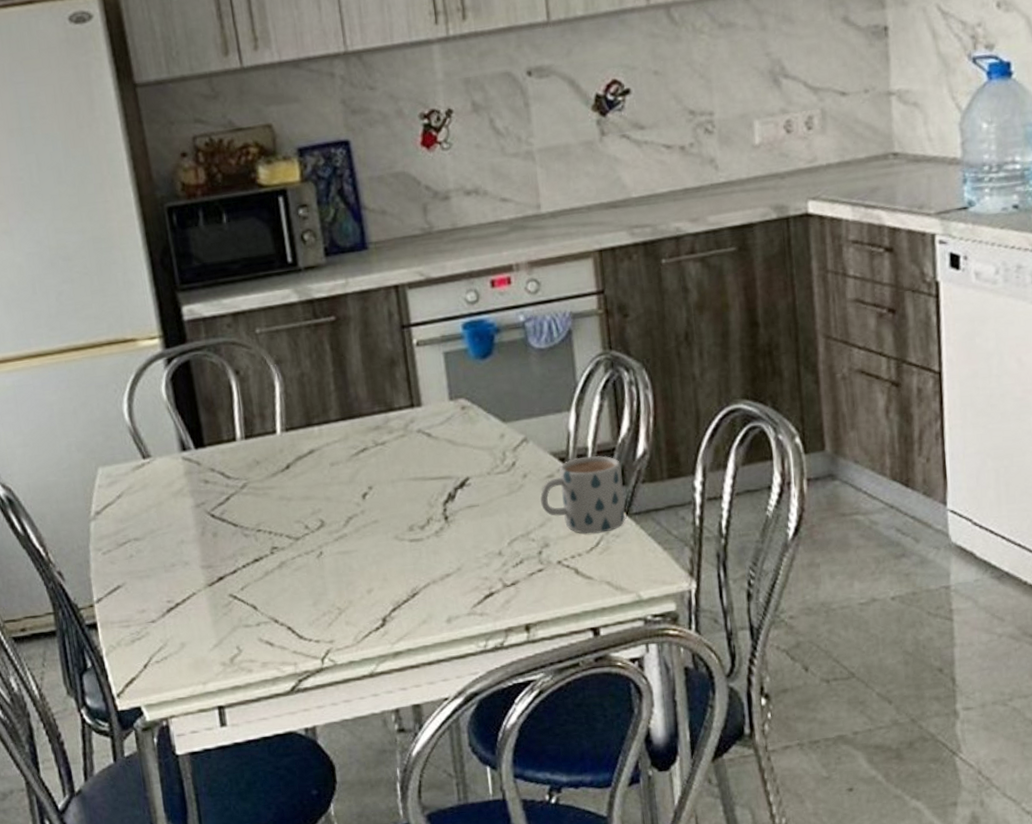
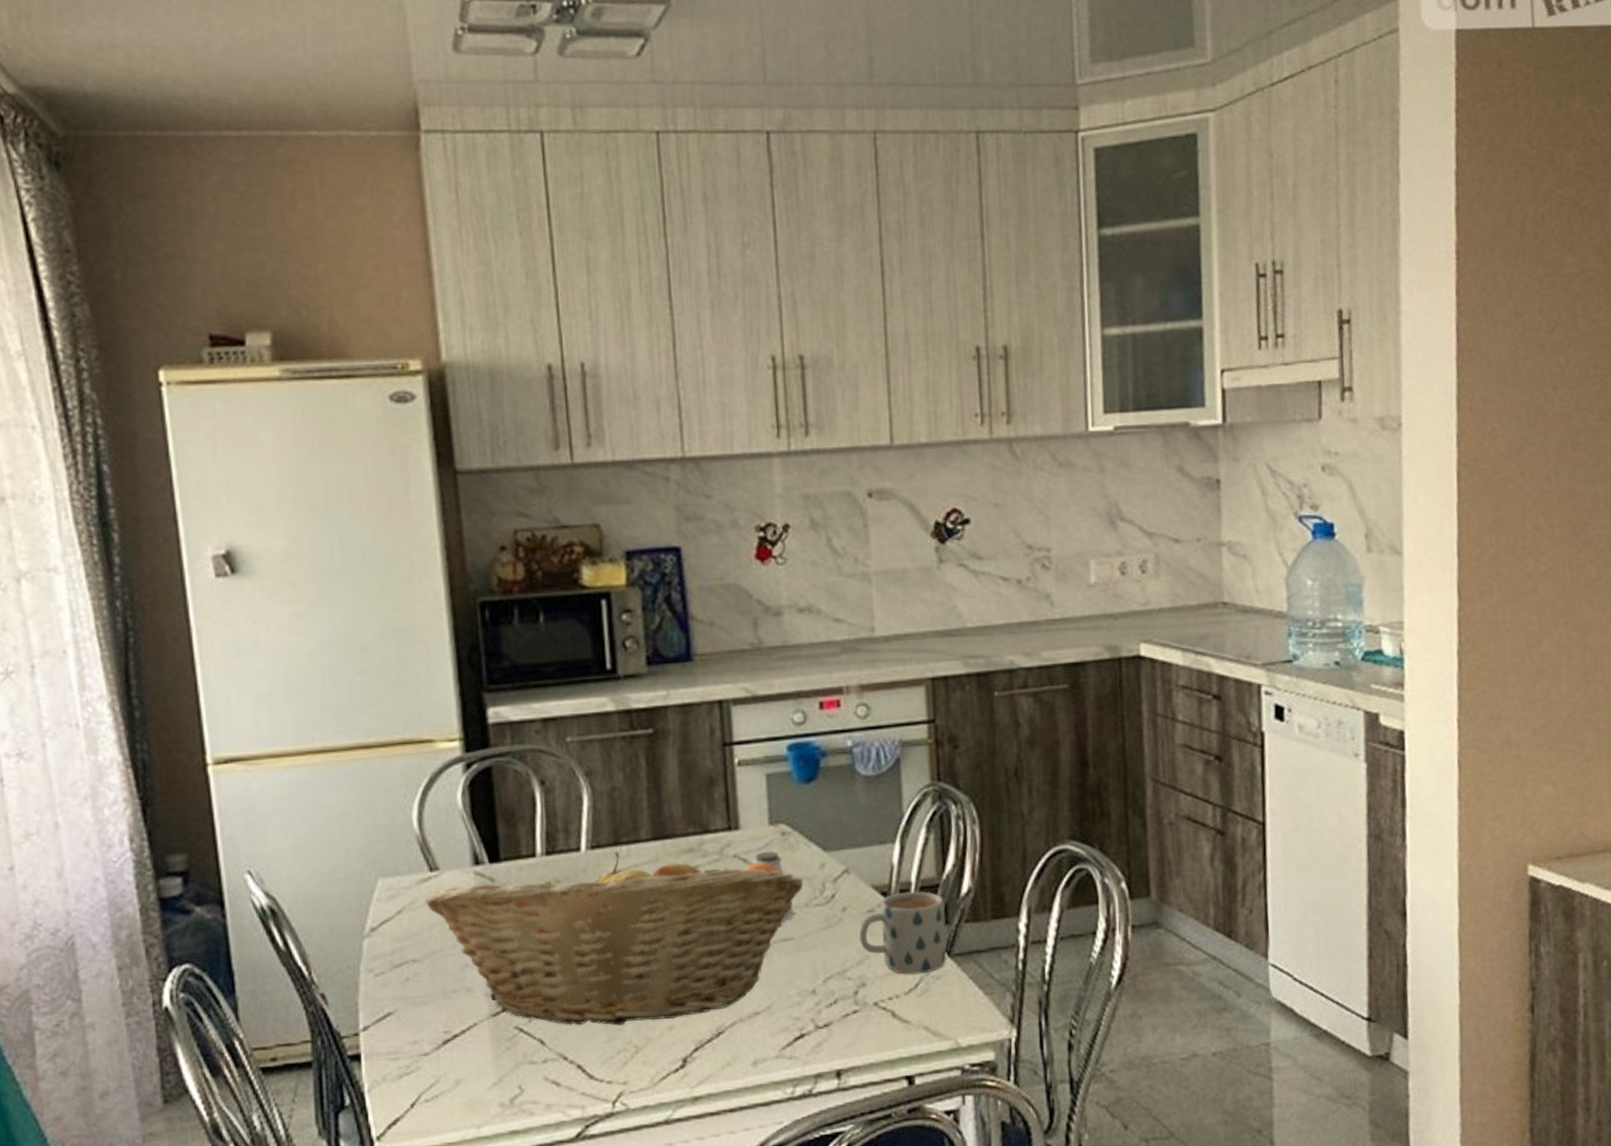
fruit basket: none [140,432,485,592] -> present [425,851,804,1026]
saltshaker: none [436,425,478,491] -> present [753,851,794,922]

